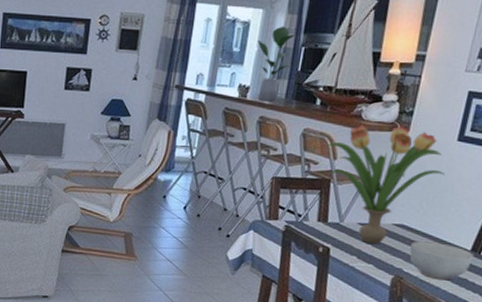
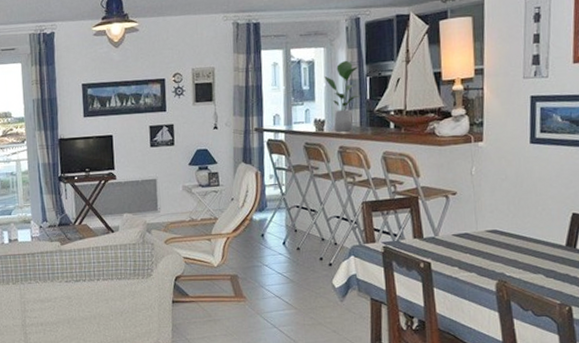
flower arrangement: present [327,124,446,244] -> none [409,137,526,252]
bowl: present [409,241,474,281] -> none [506,242,570,279]

